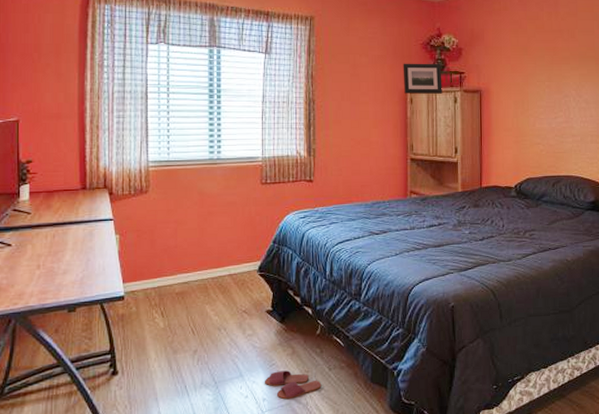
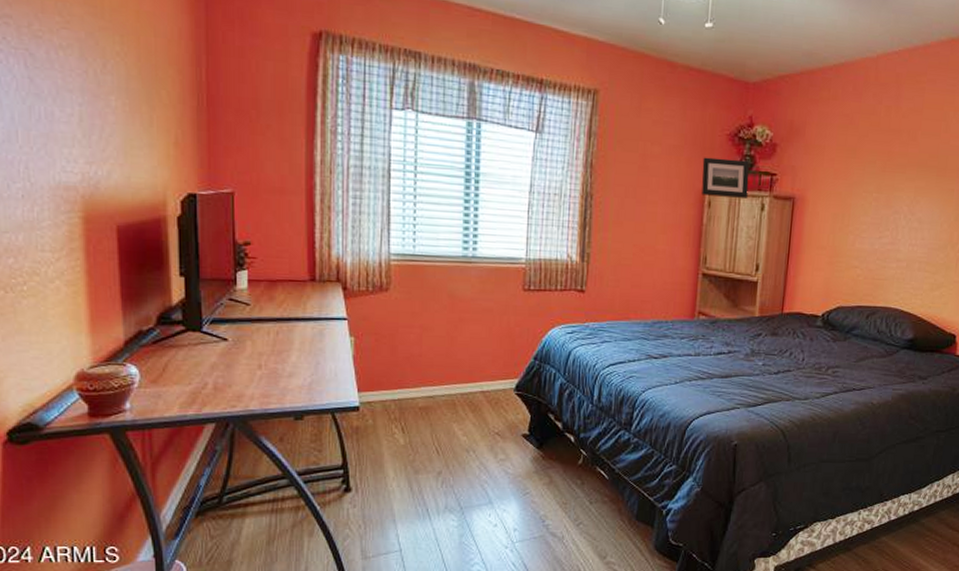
slippers: present [265,370,322,399] -> none [517,501,581,530]

